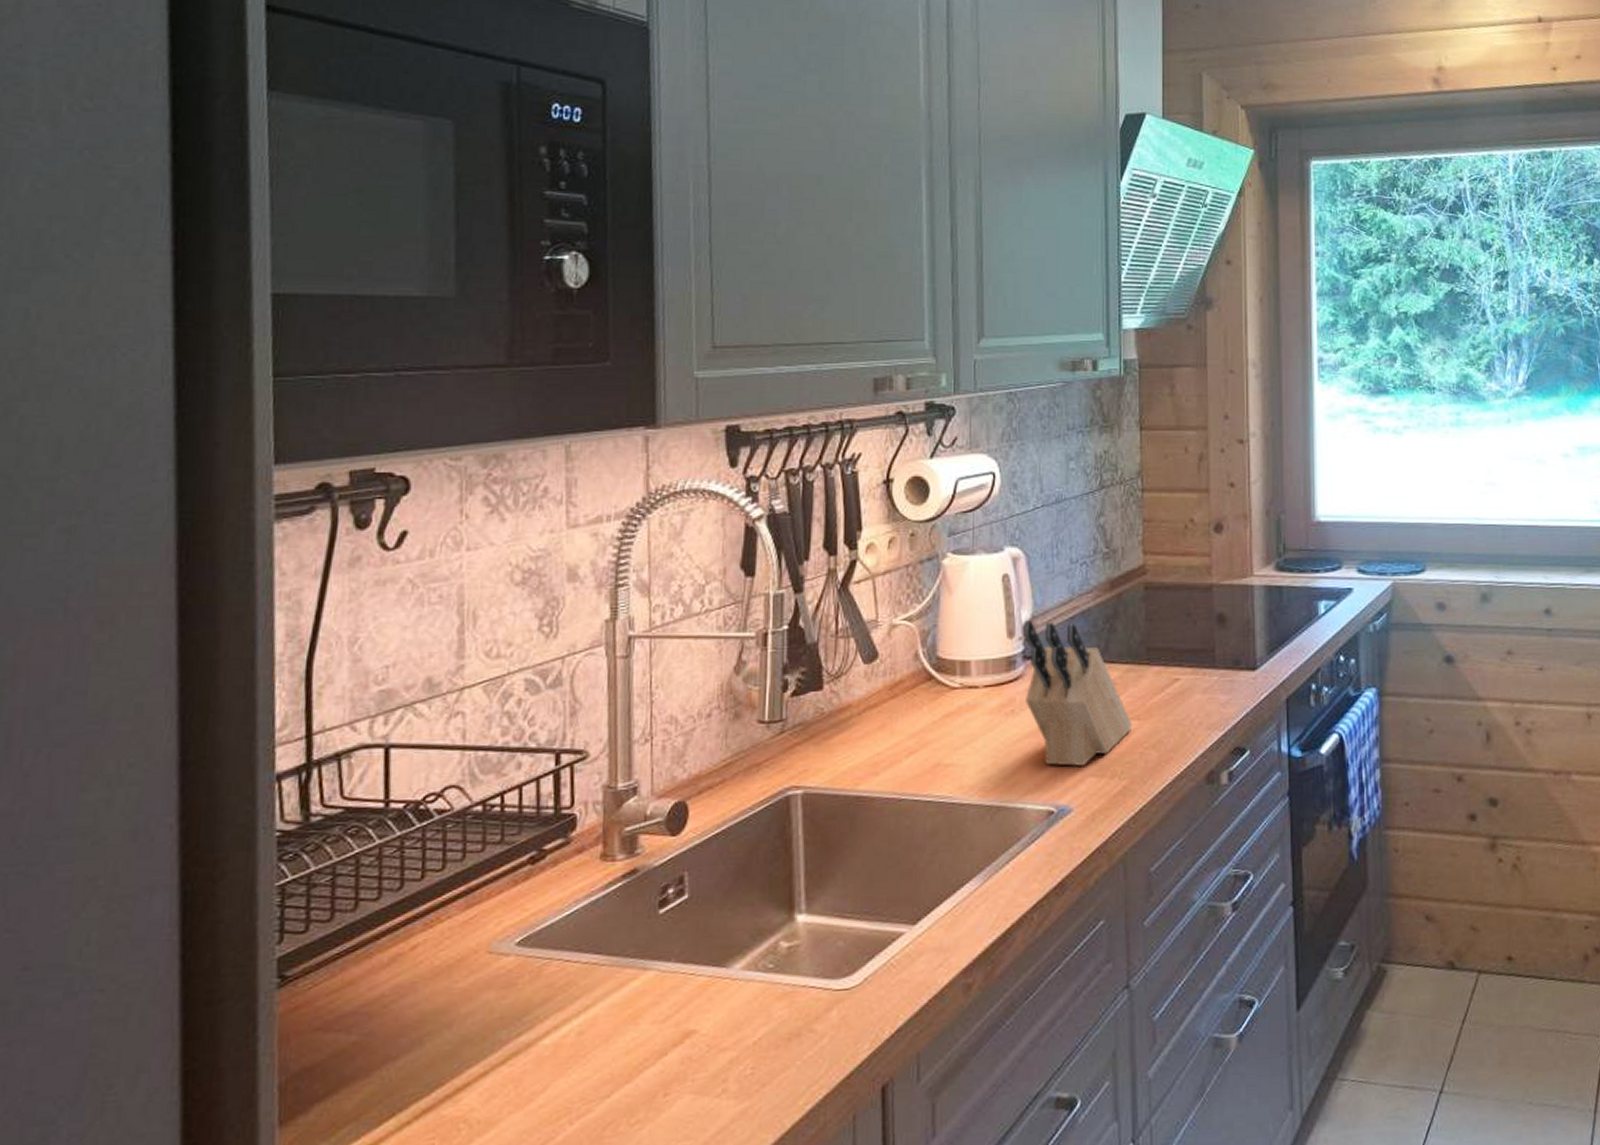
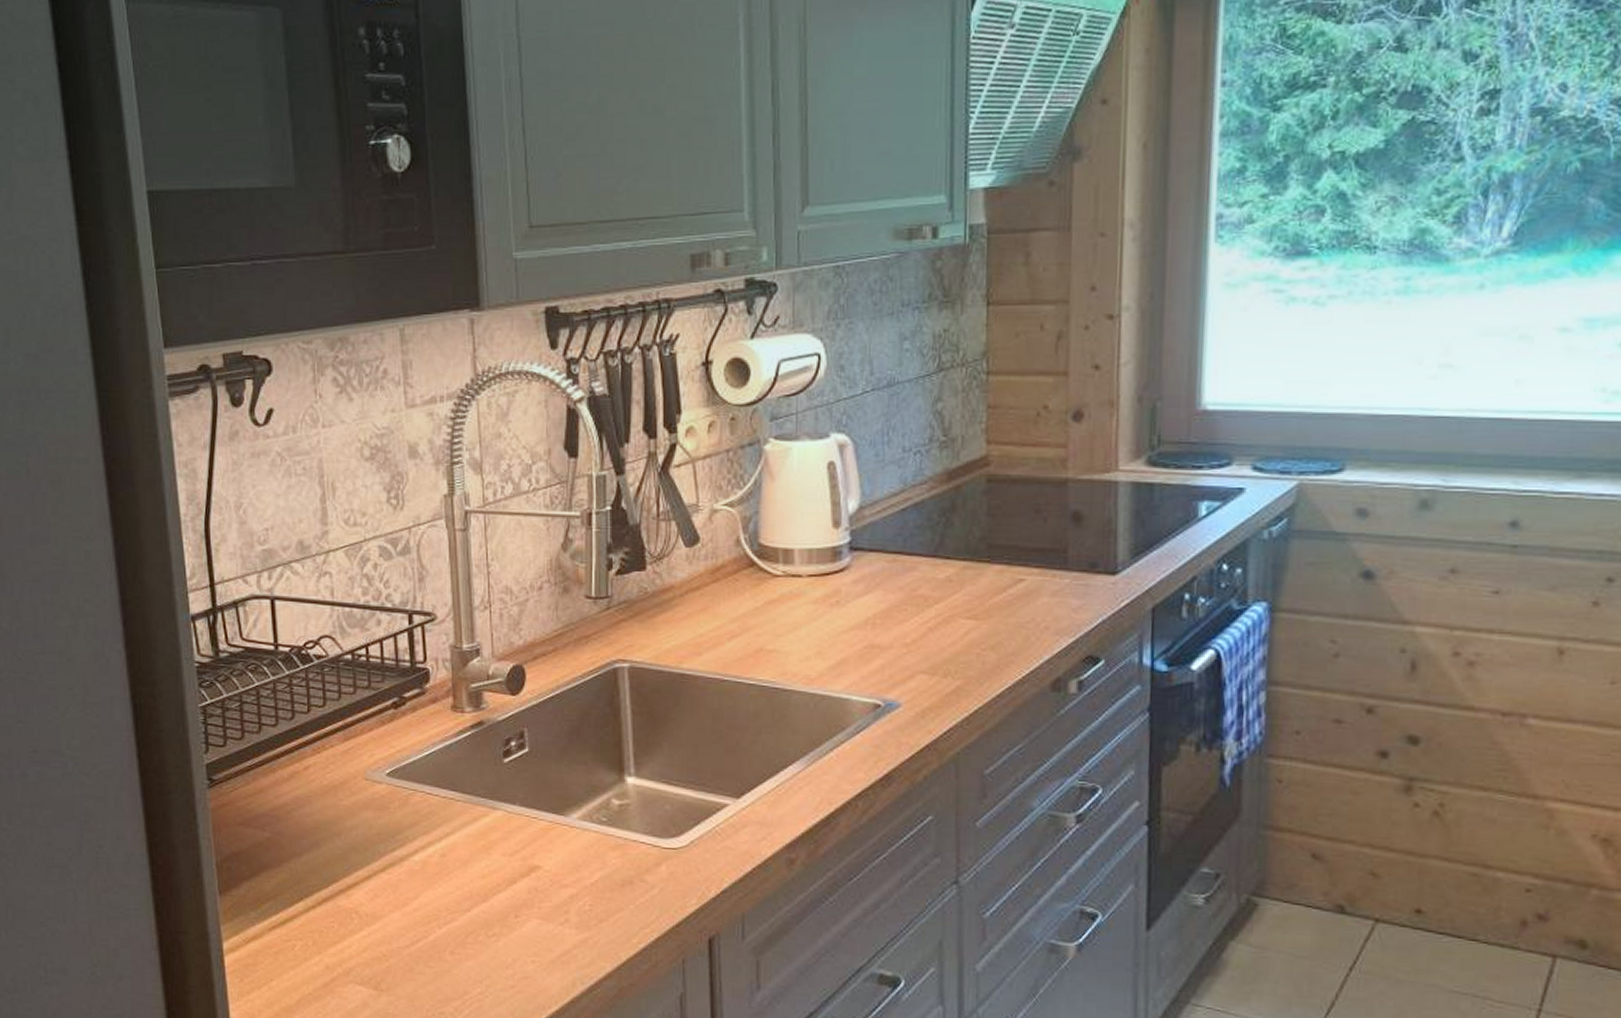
knife block: present [1023,620,1133,766] -> none [850,510,970,662]

